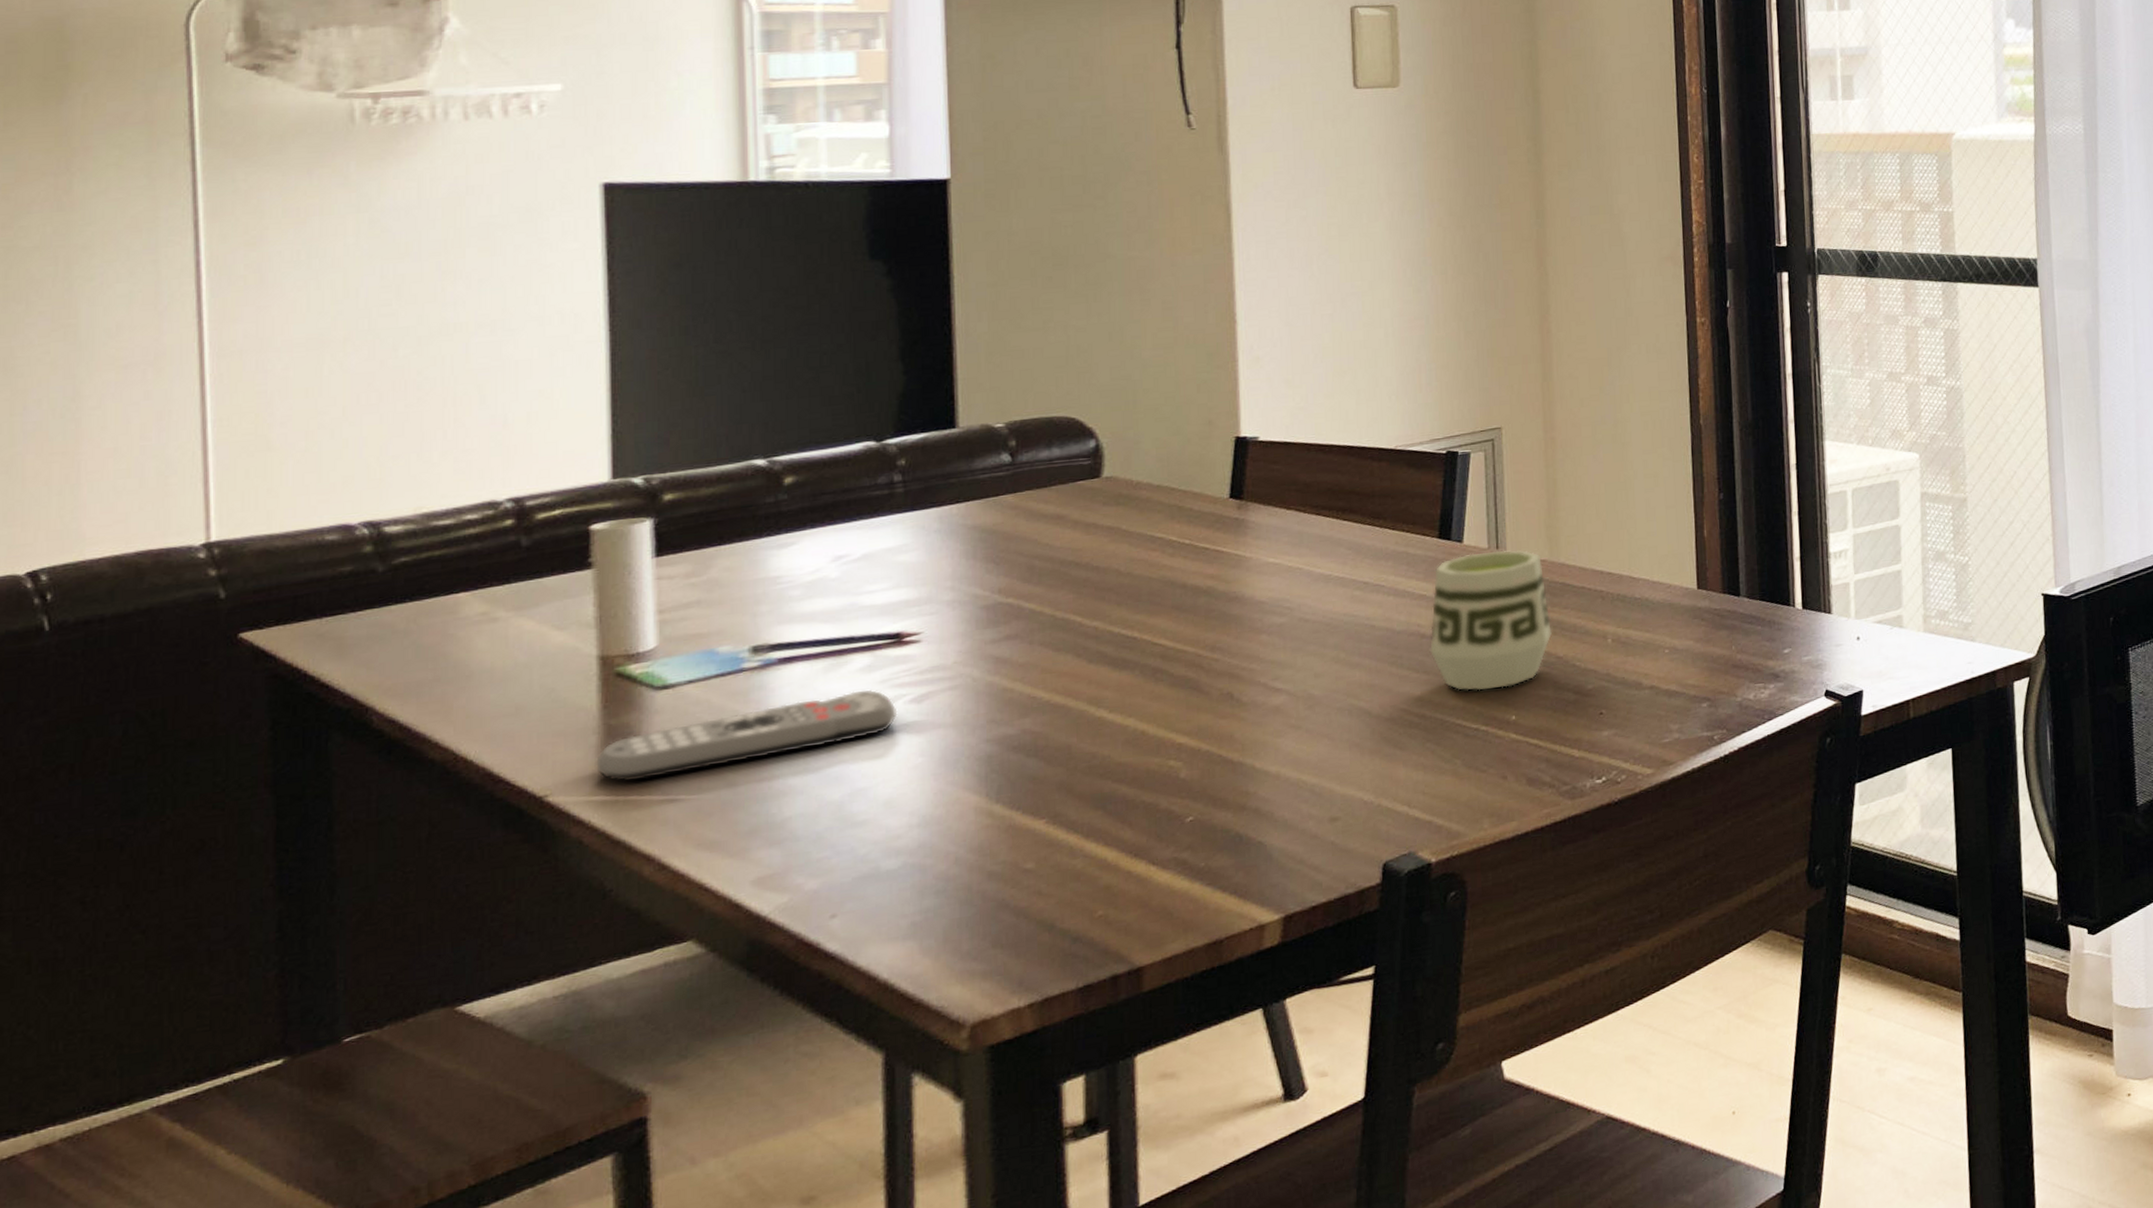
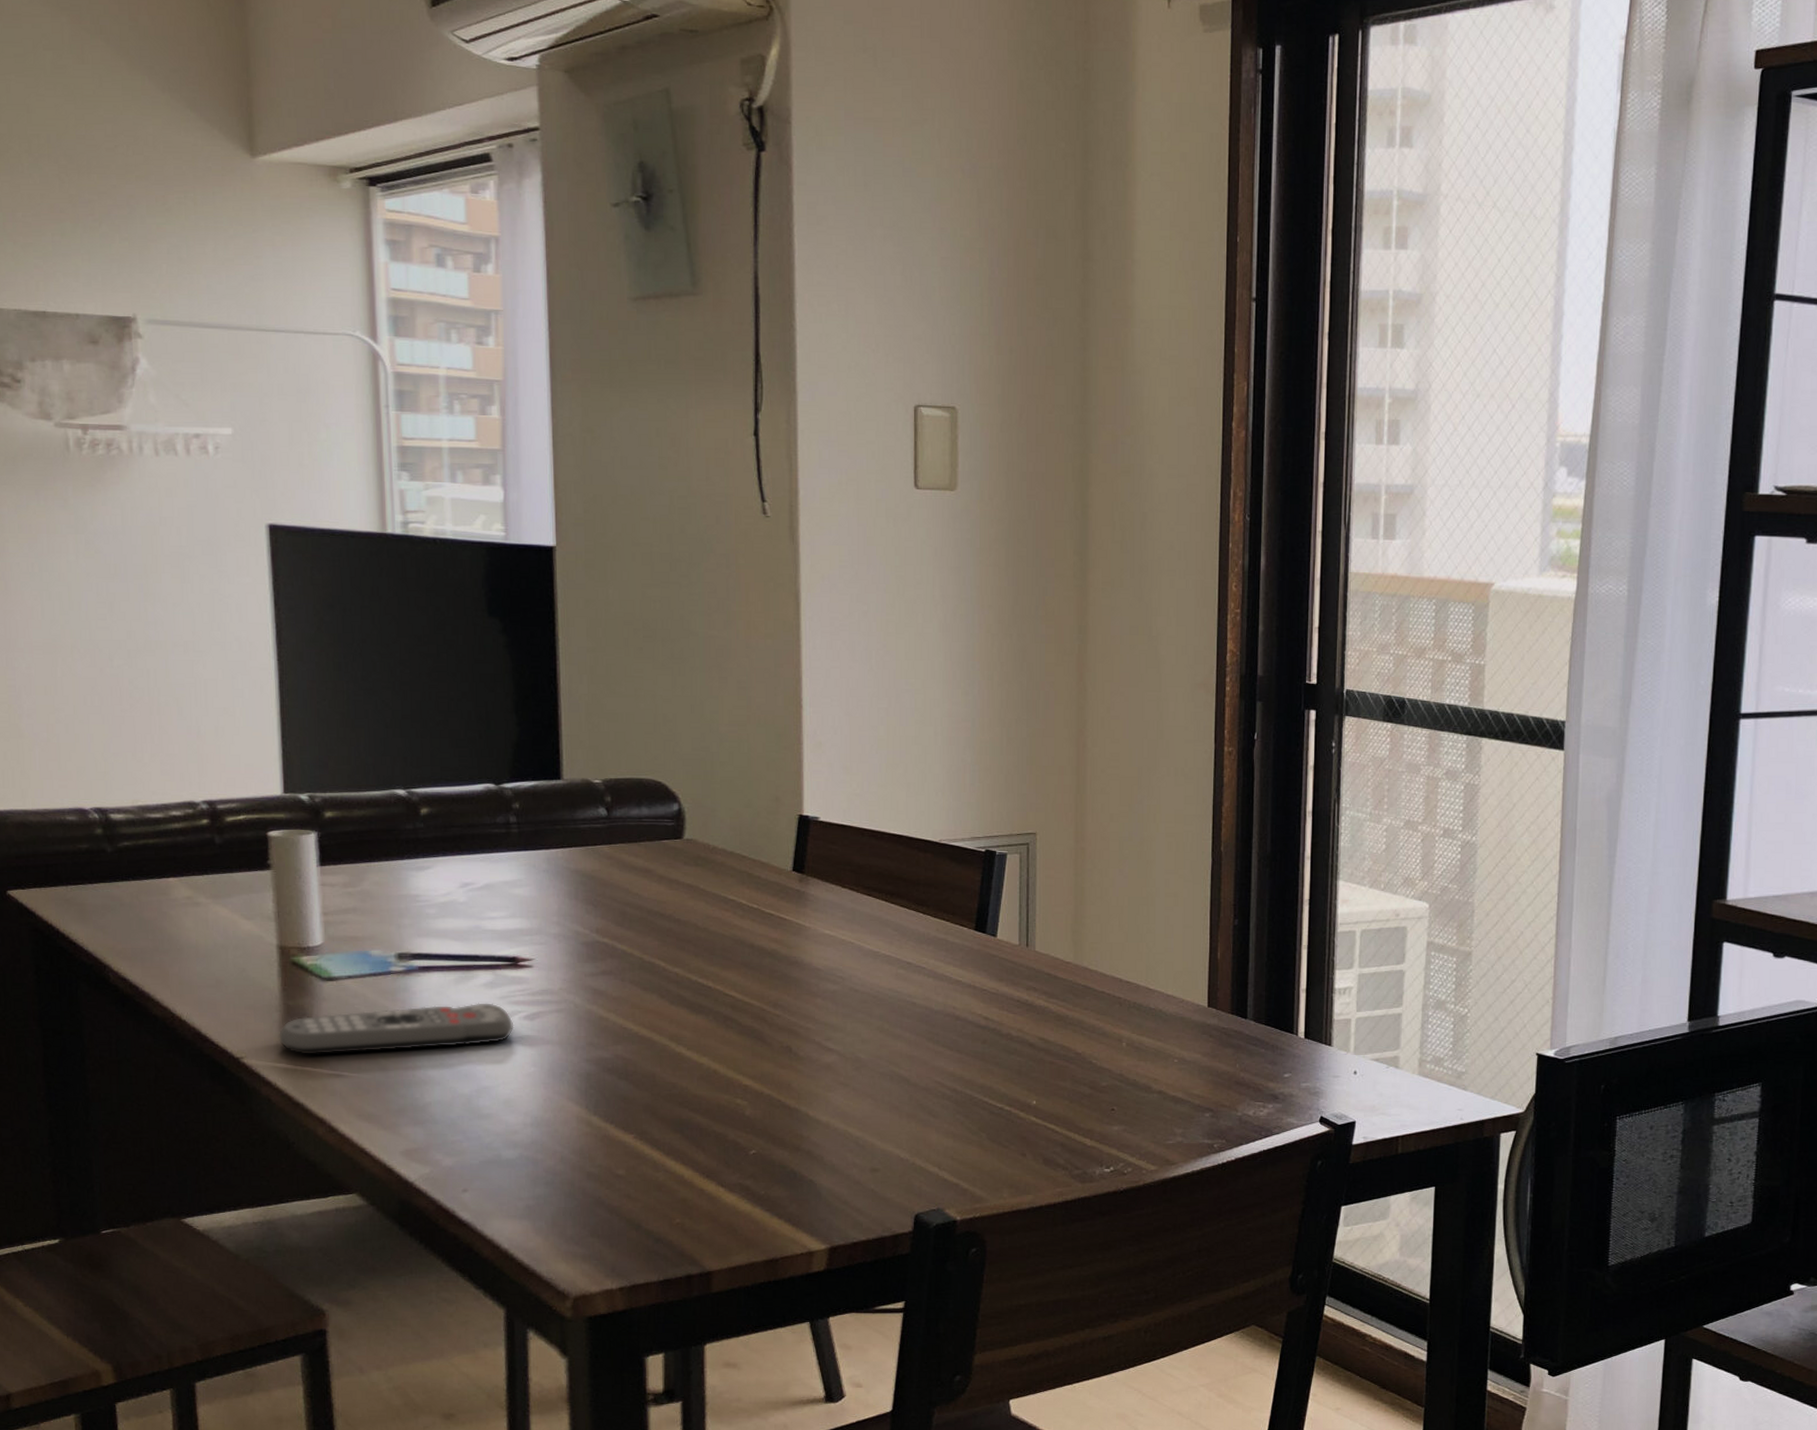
cup: present [1430,550,1552,691] -> none [963,948,1072,1074]

